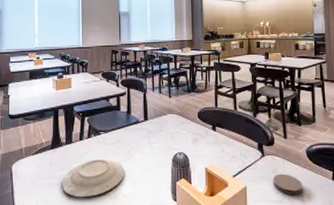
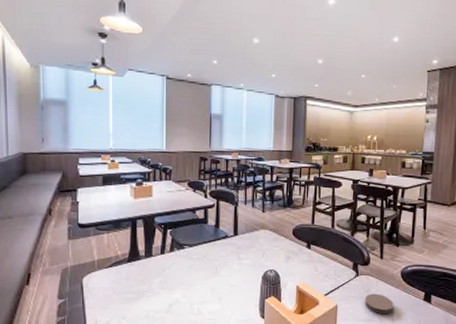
plate: present [61,159,125,198] -> none [139,274,211,314]

